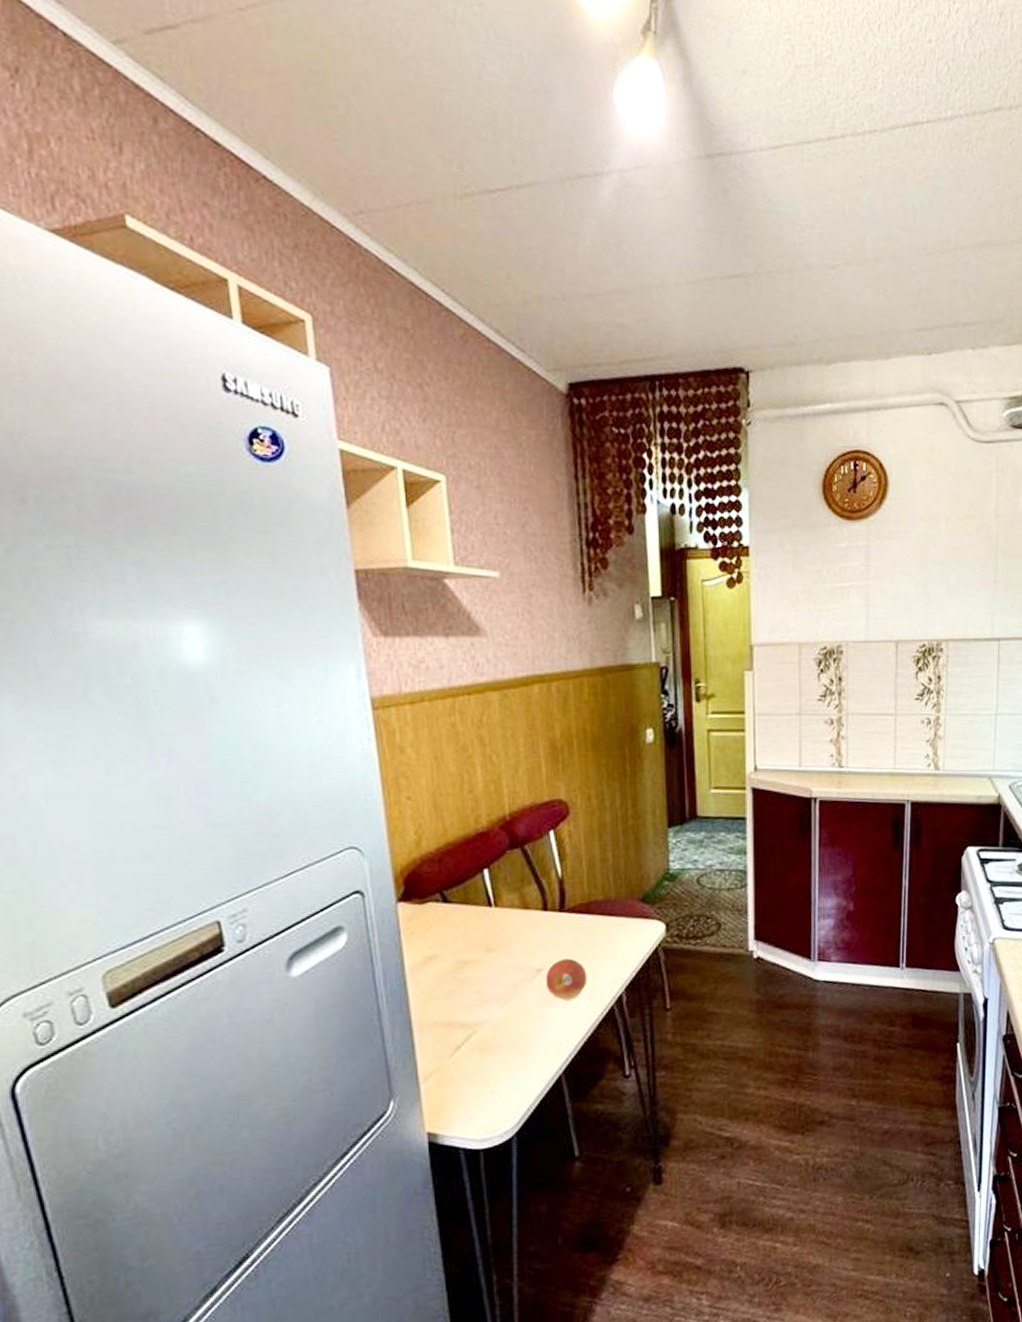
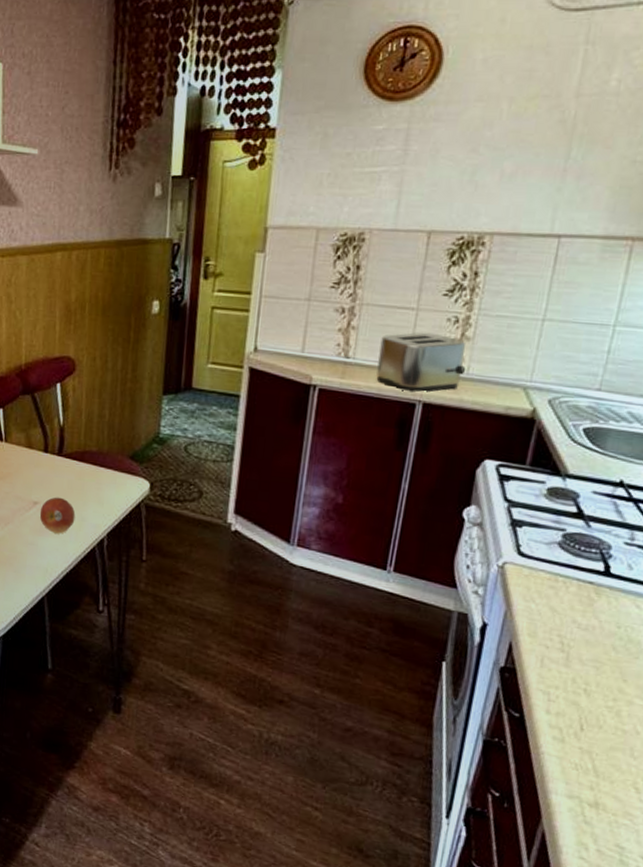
toaster: none [868,735,942,793] -> present [376,332,467,393]

